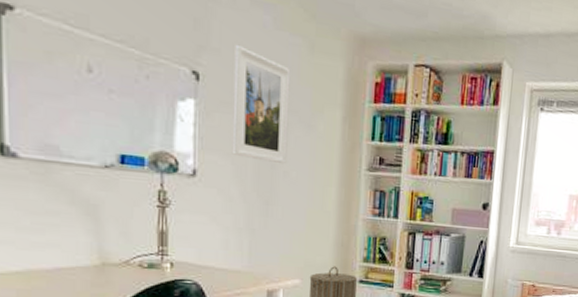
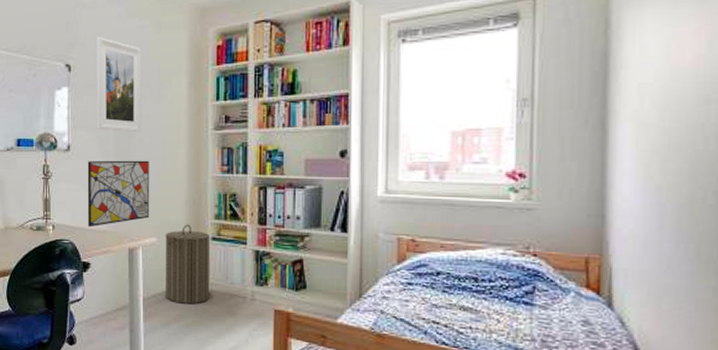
wall art: none [217,191,295,267] -> present [87,160,150,228]

